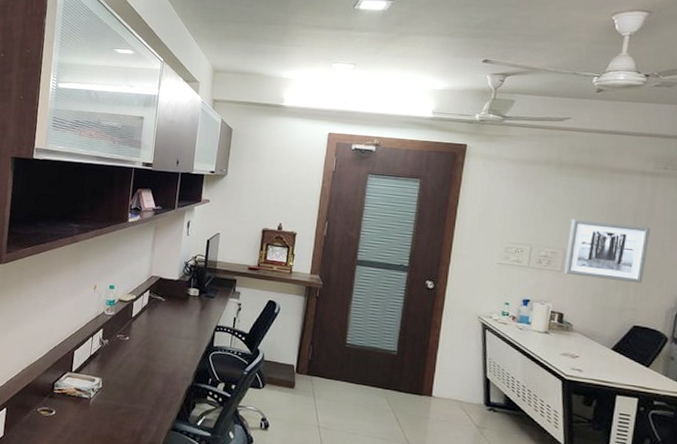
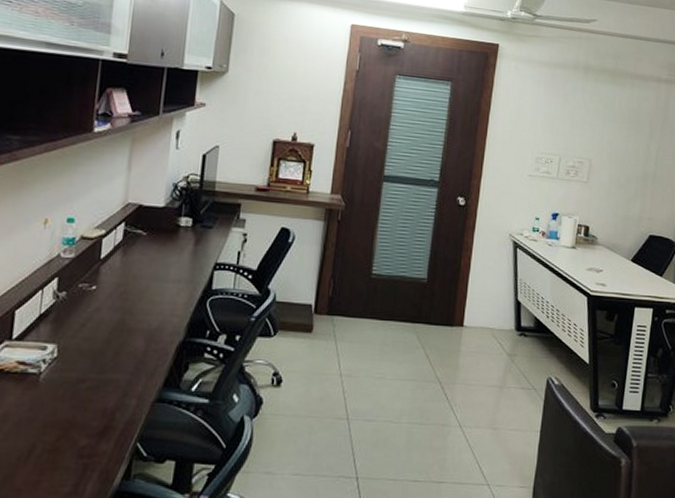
wall art: present [564,218,650,284] -> none [590,126,664,193]

